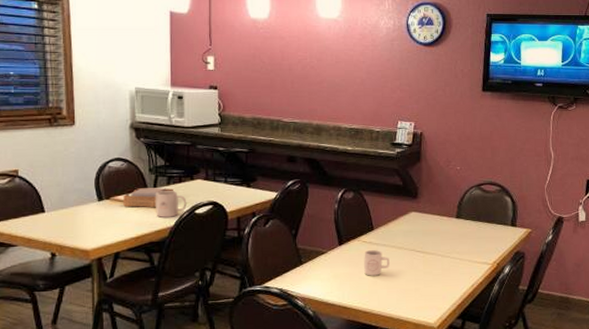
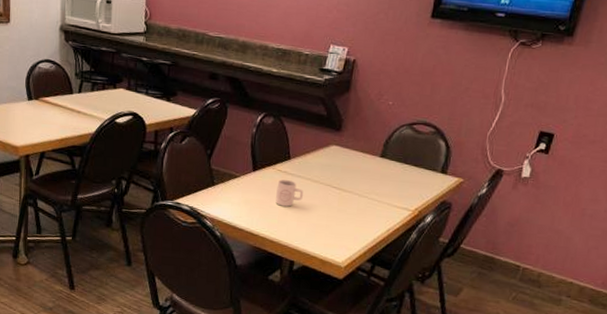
napkin holder: present [123,188,173,208] -> none [50,91,97,113]
mug: present [156,191,187,218] -> none [79,96,109,124]

